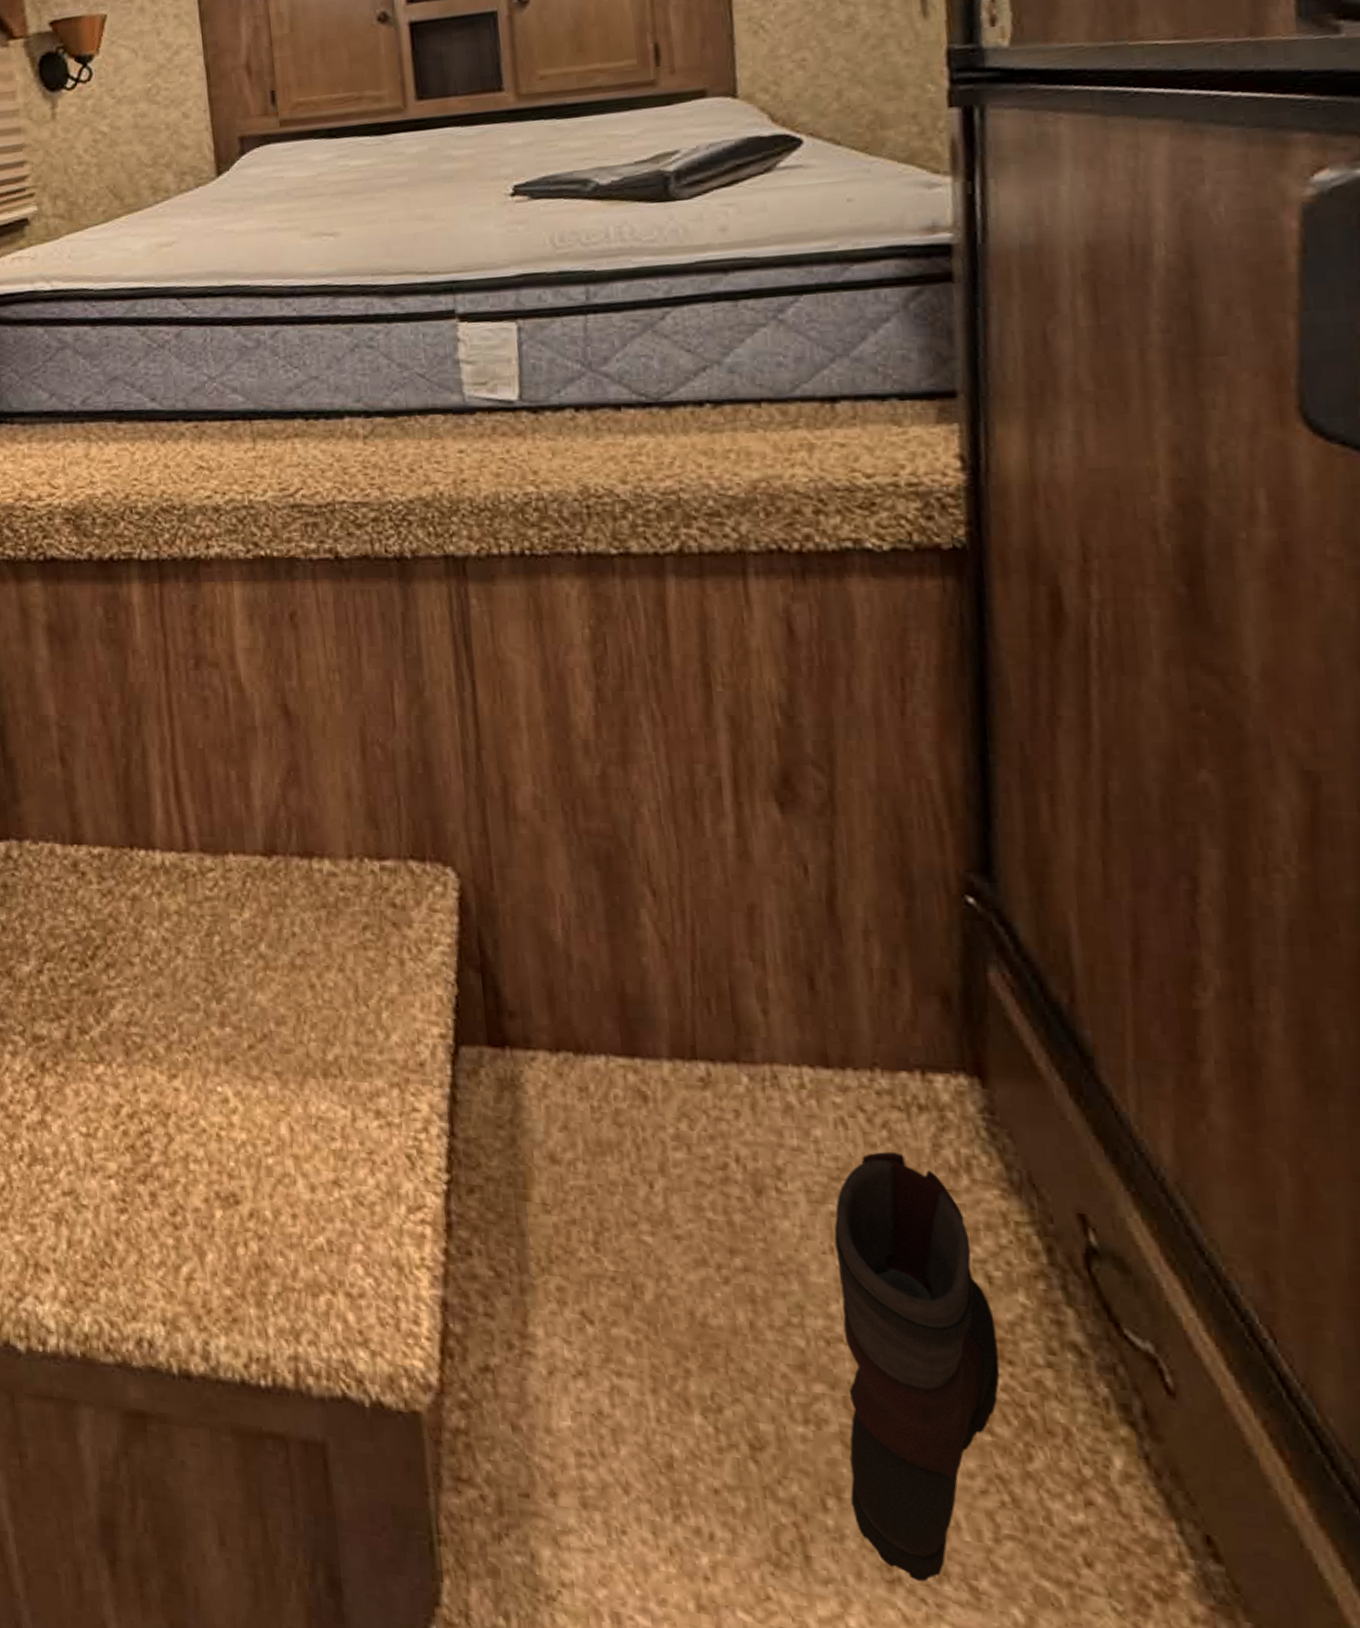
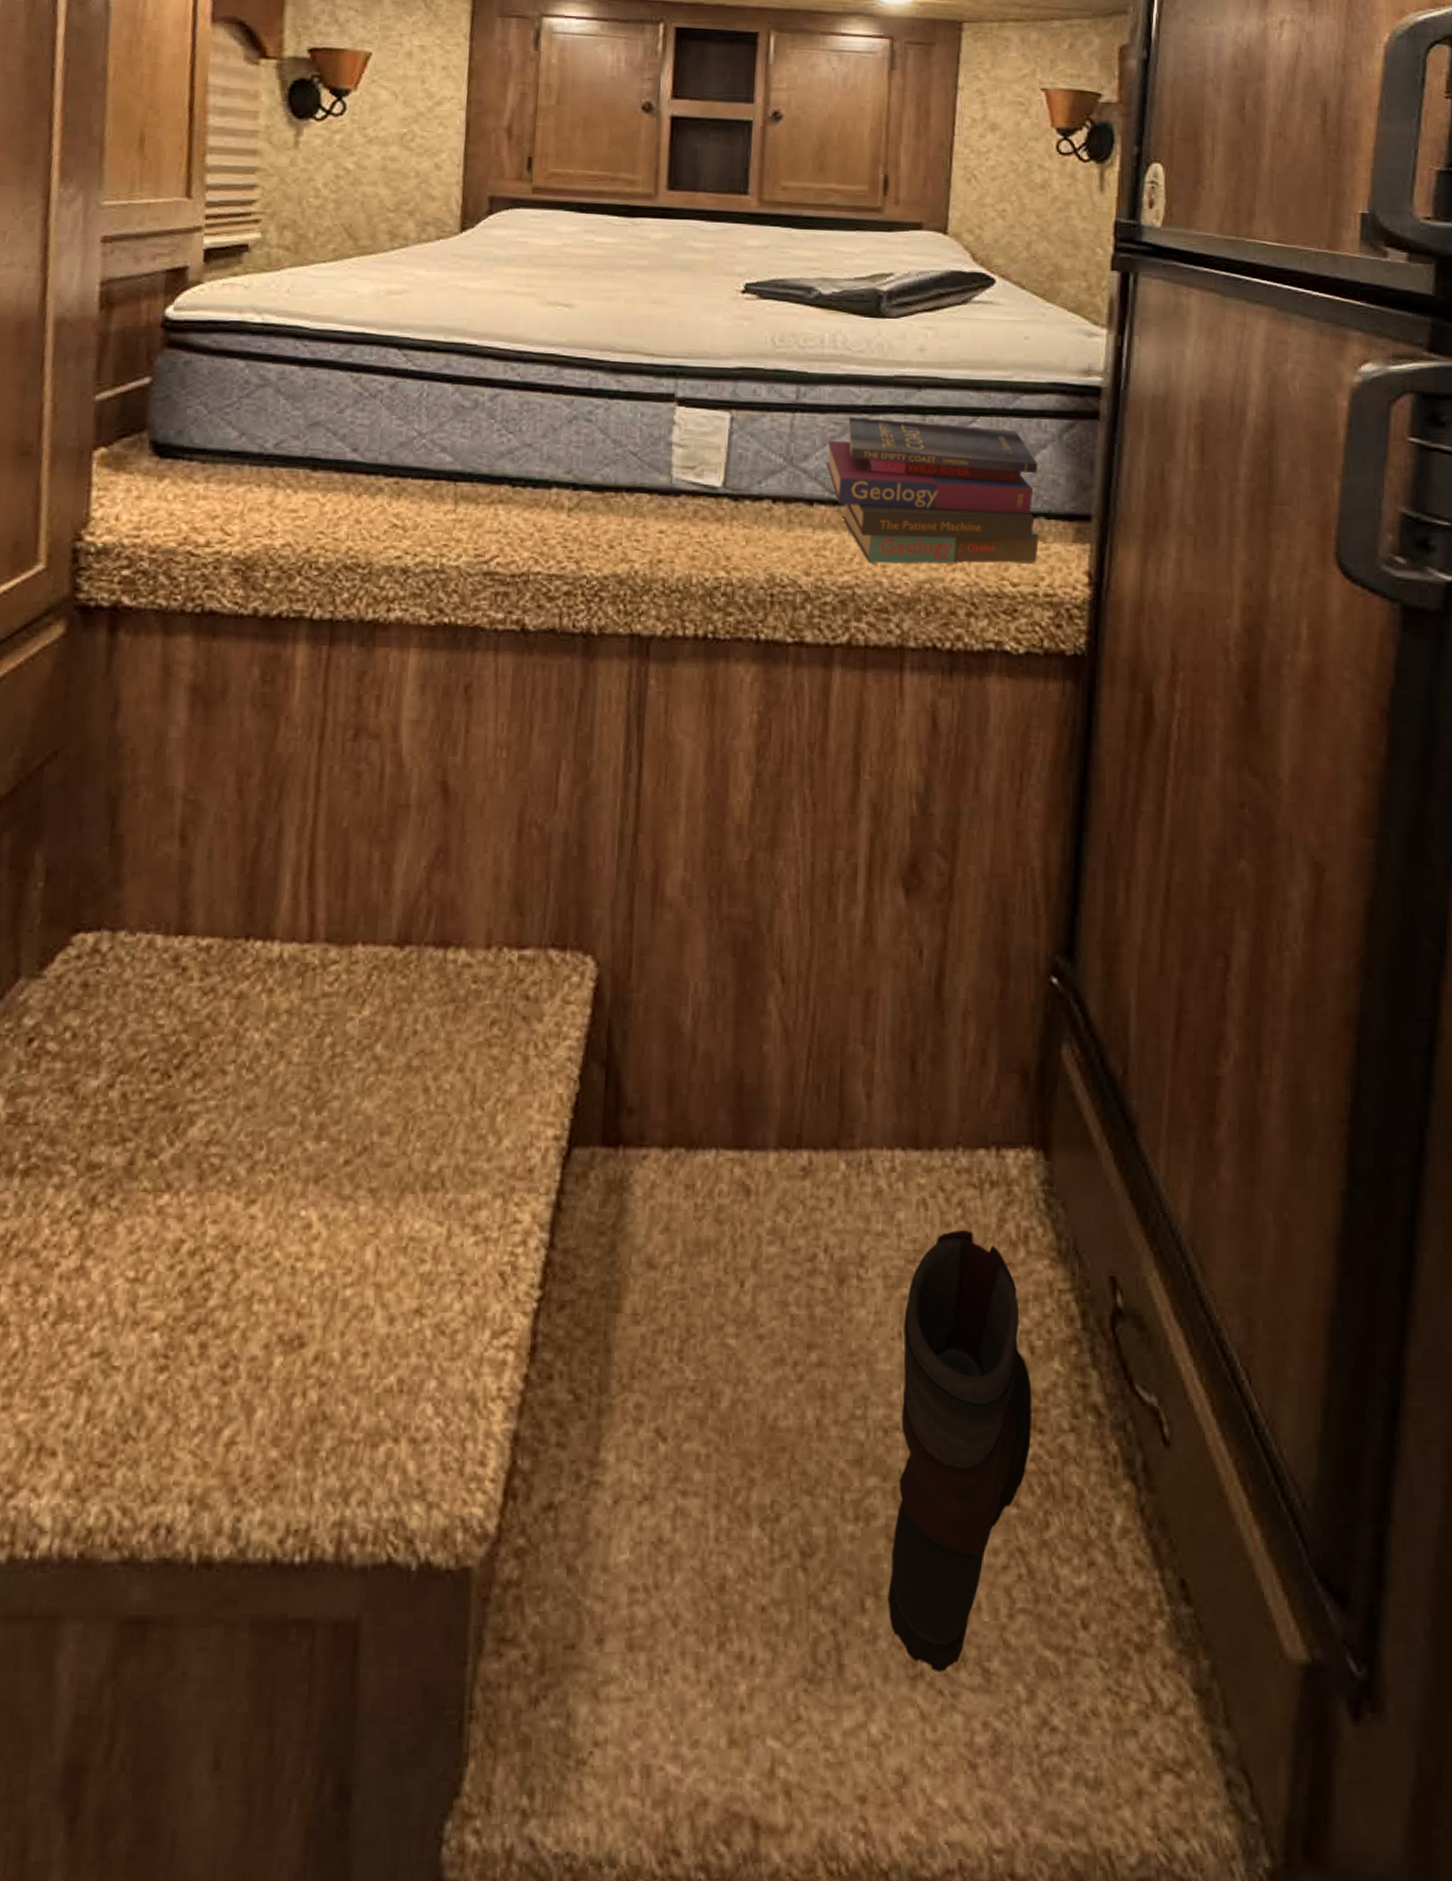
books: none [627,305,894,465] -> present [826,417,1039,564]

